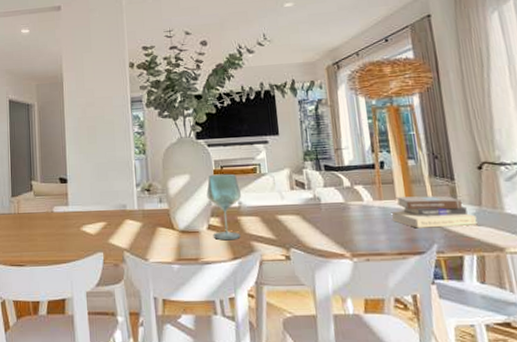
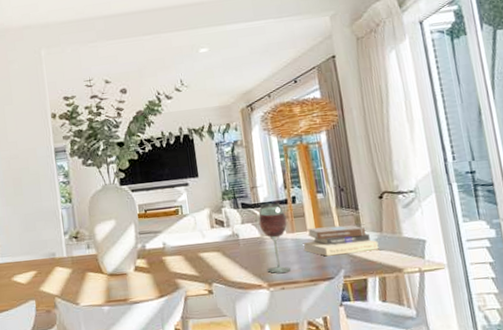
wine glass: present [206,173,242,241] -> none [132,216,166,281]
wineglass: none [342,166,378,244] -> present [258,202,292,274]

